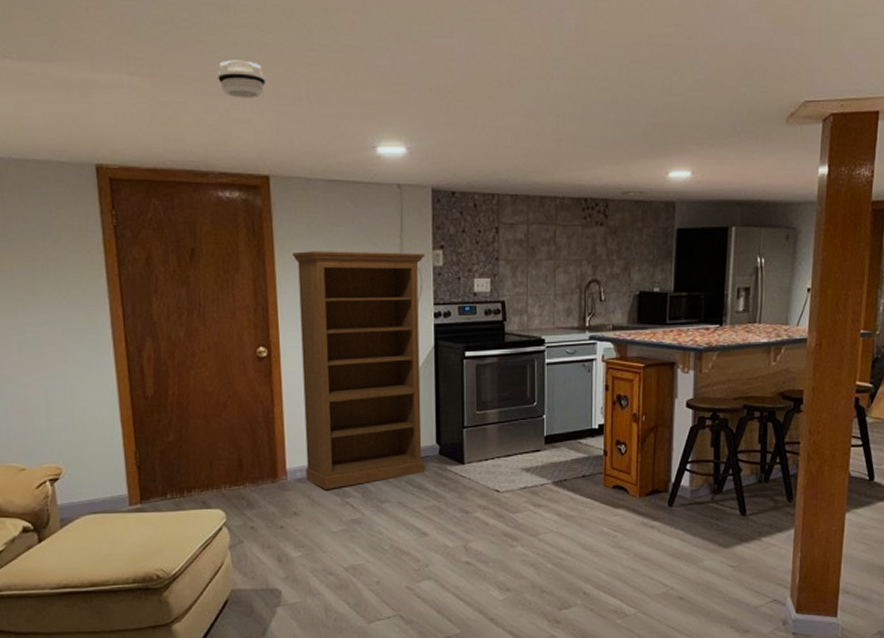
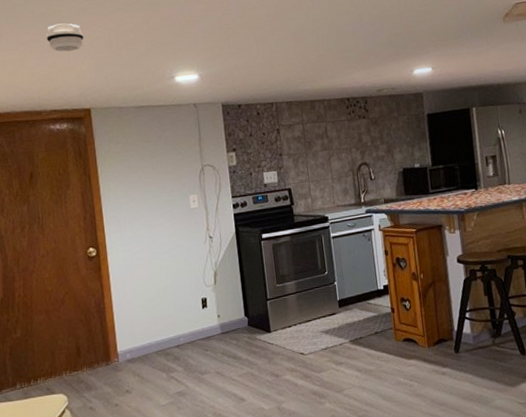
bookshelf: present [292,251,425,489] -> none [112,156,236,367]

